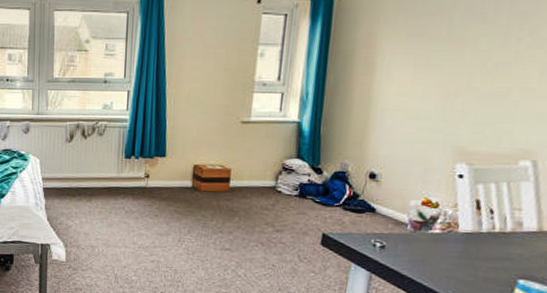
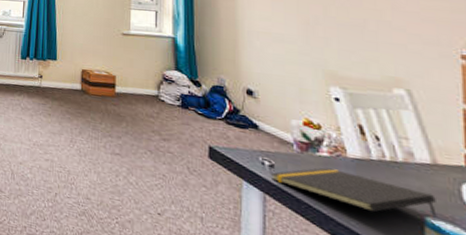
notepad: none [379,244,533,280] -> present [270,167,437,216]

